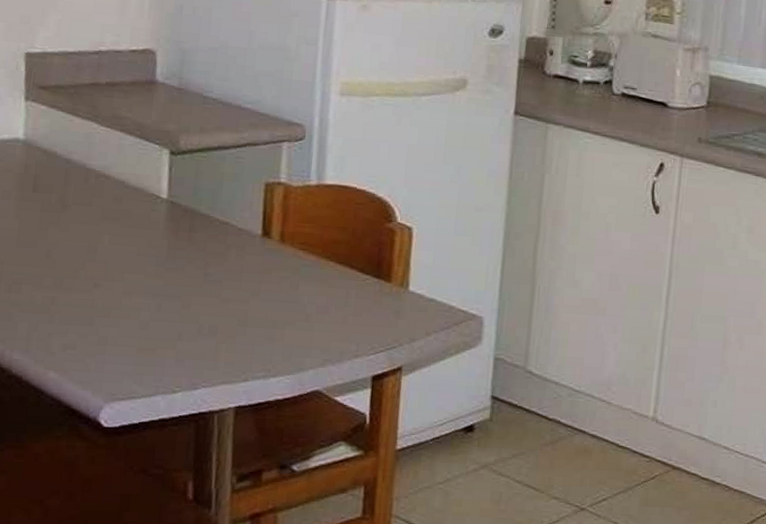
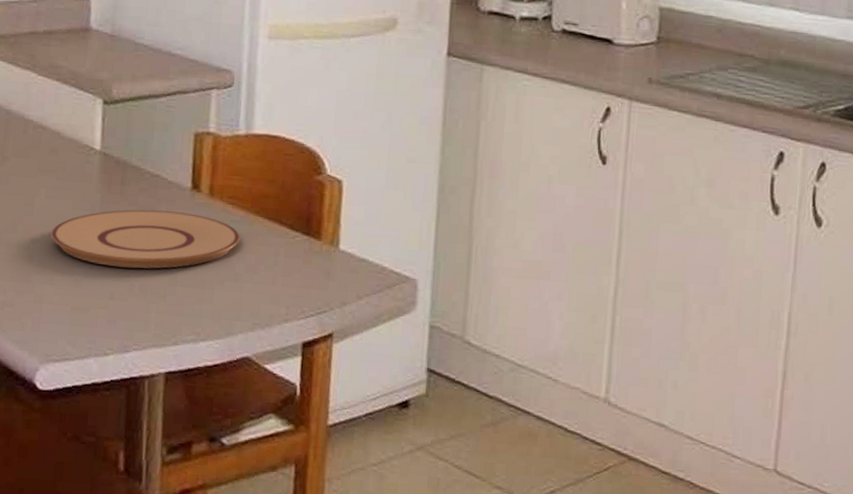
plate: none [114,255,312,311] -> present [50,209,241,269]

